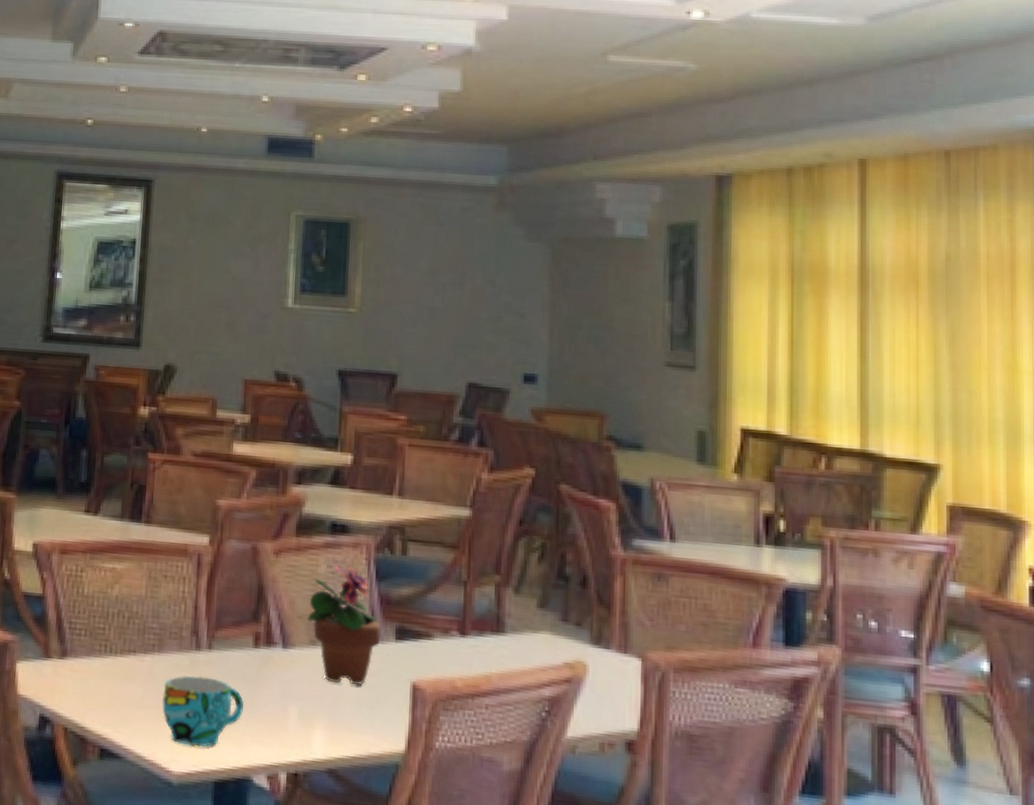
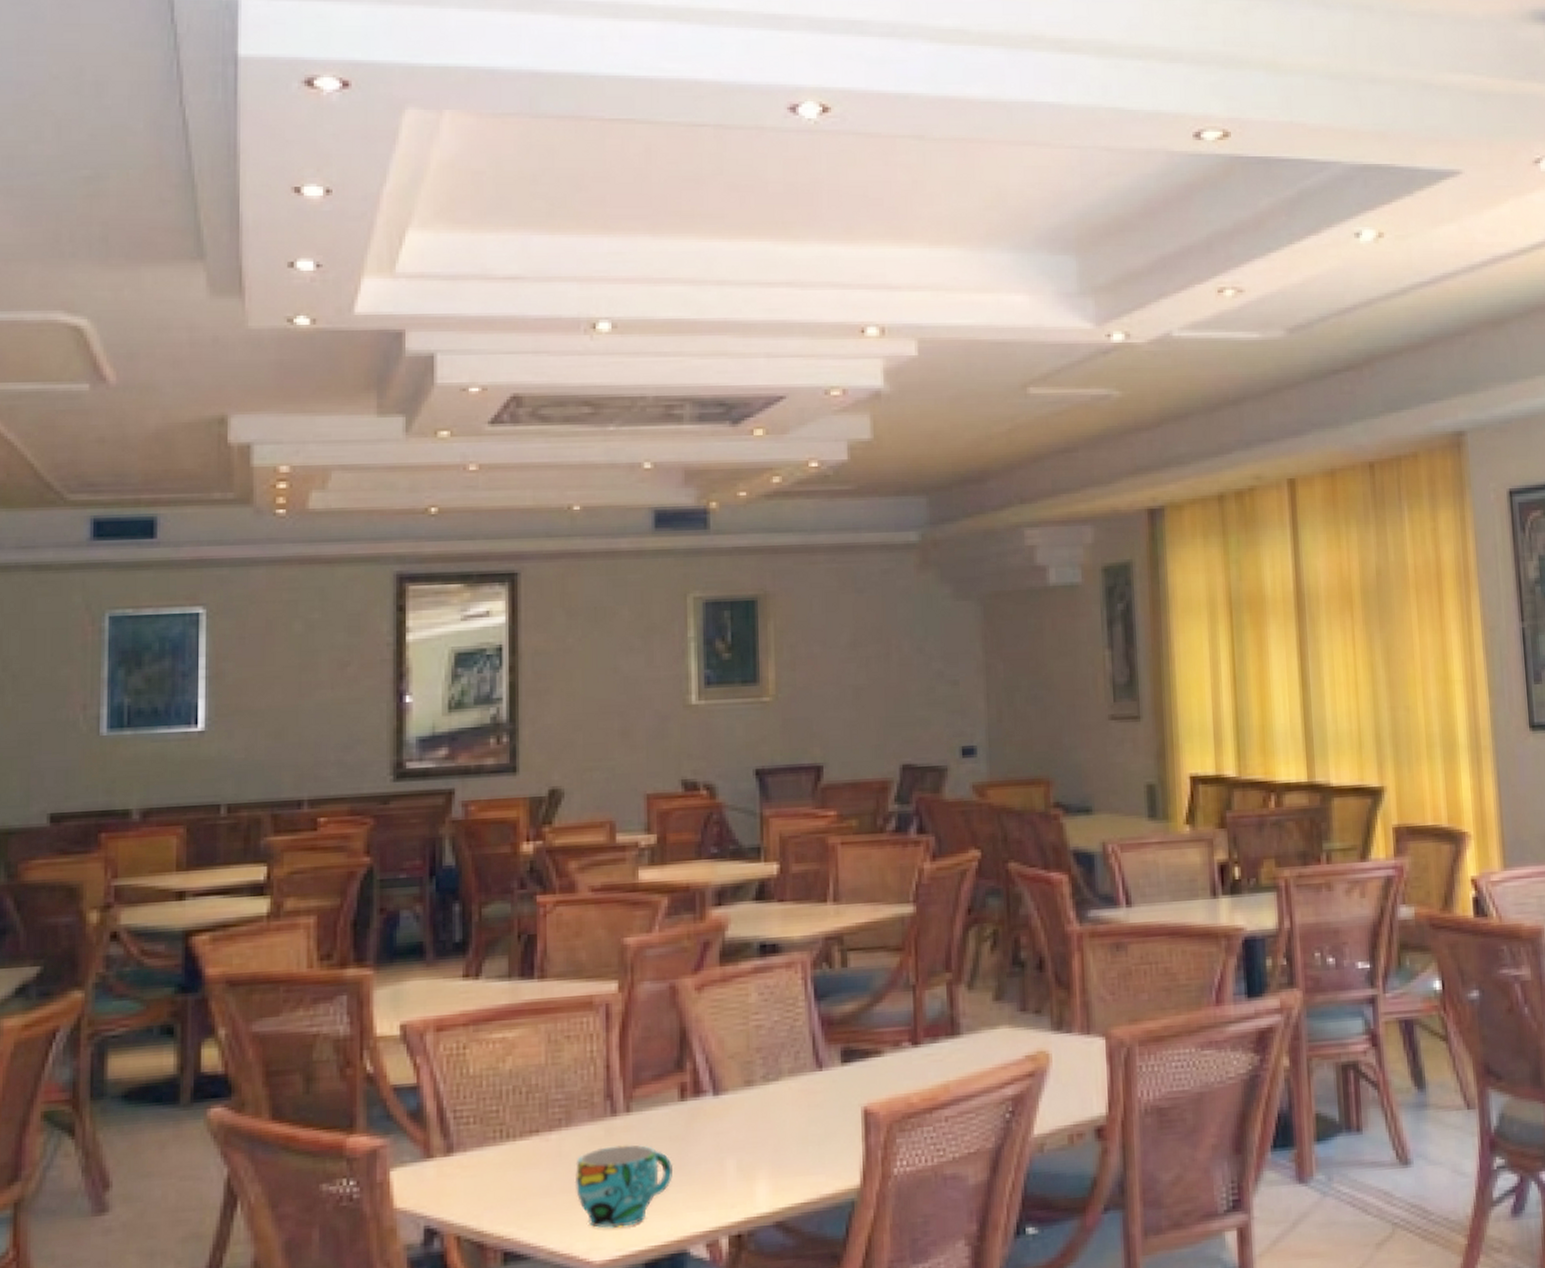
potted flower: present [307,566,383,686] -> none [739,989,826,1124]

